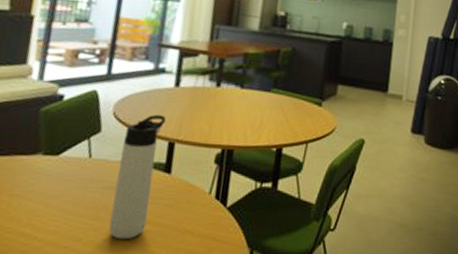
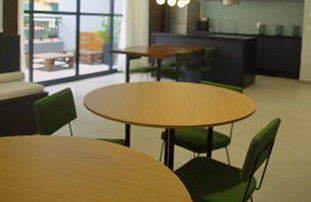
thermos bottle: present [108,115,167,240] -> none [90,104,122,194]

